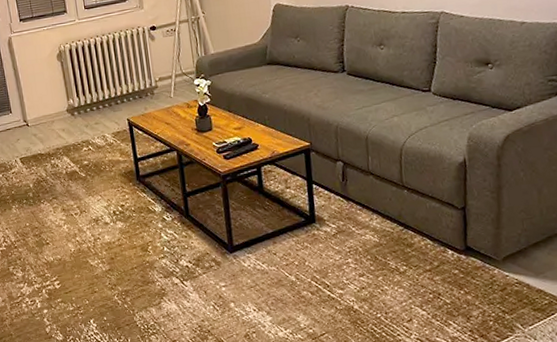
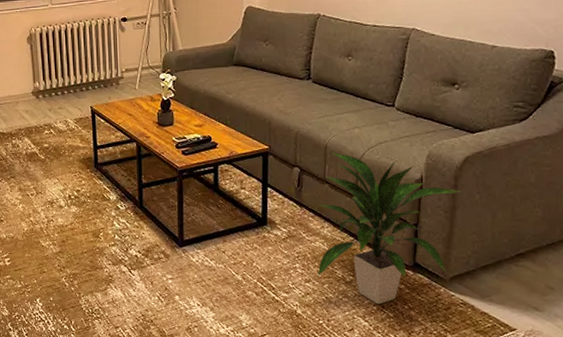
indoor plant: none [365,142,504,292] -> present [317,152,460,305]

